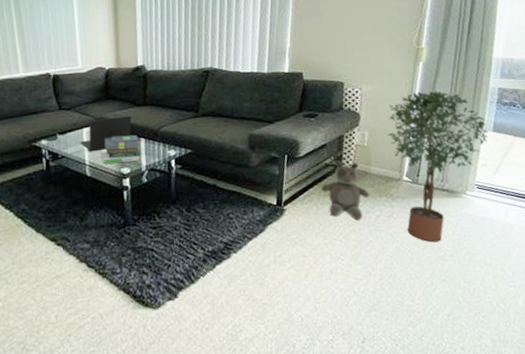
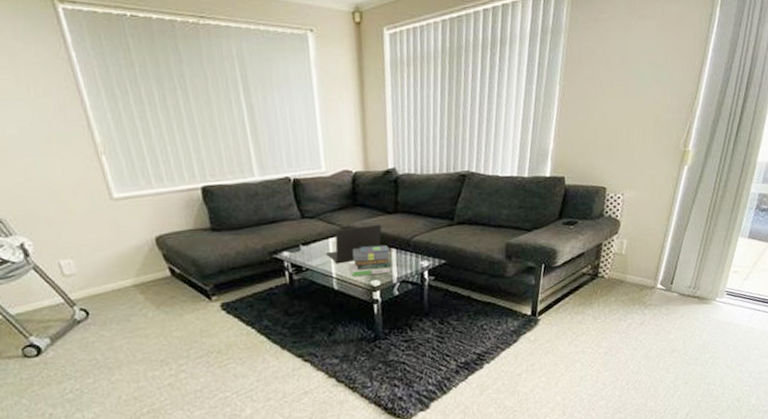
stuffed animal: present [321,160,370,221] -> none [576,269,624,329]
potted tree: present [386,90,488,243] -> none [645,195,743,348]

